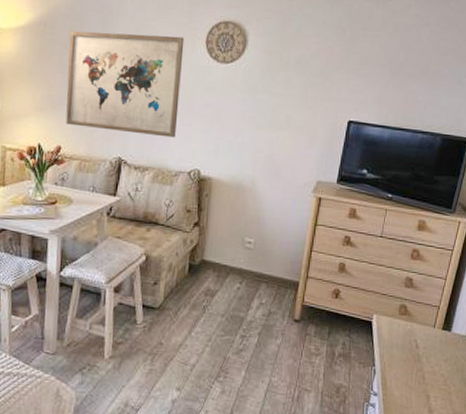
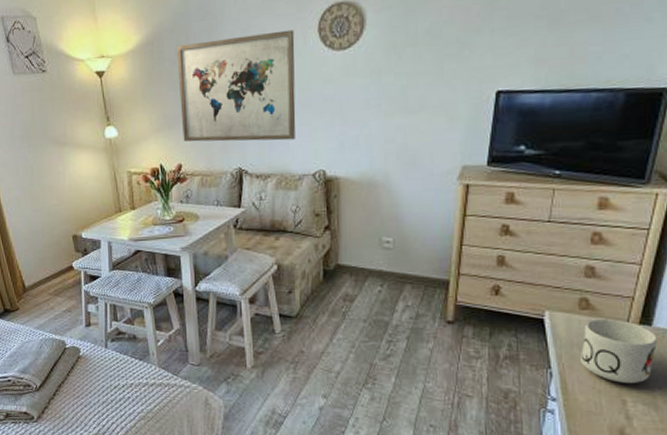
mug: none [398,324,454,380] -> present [580,319,657,383]

